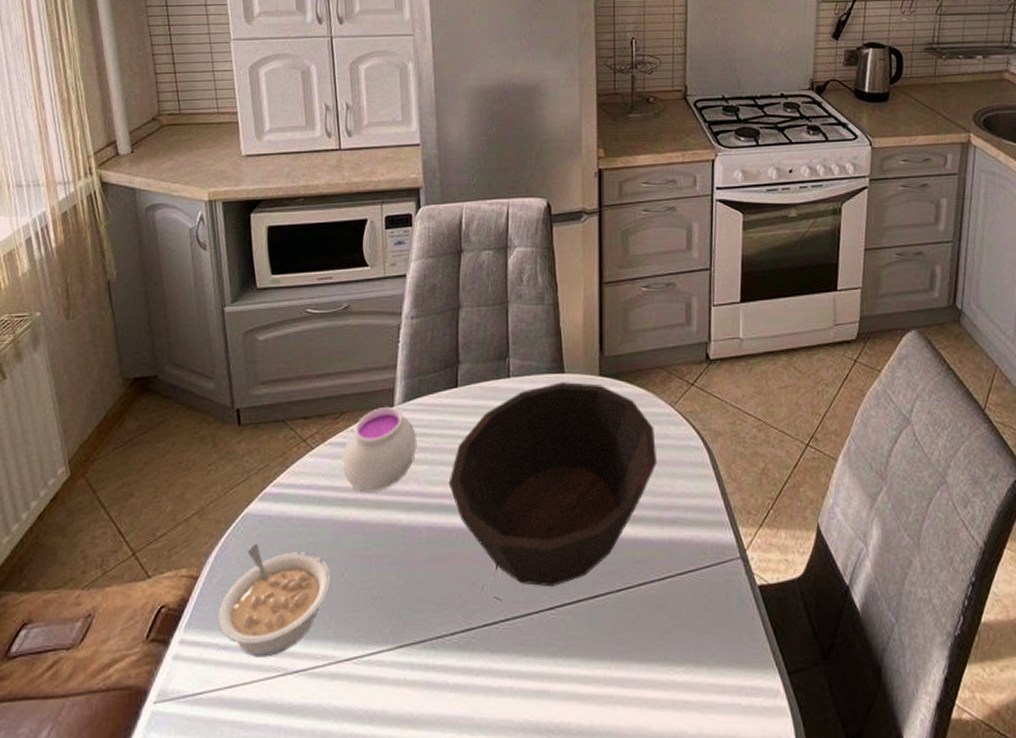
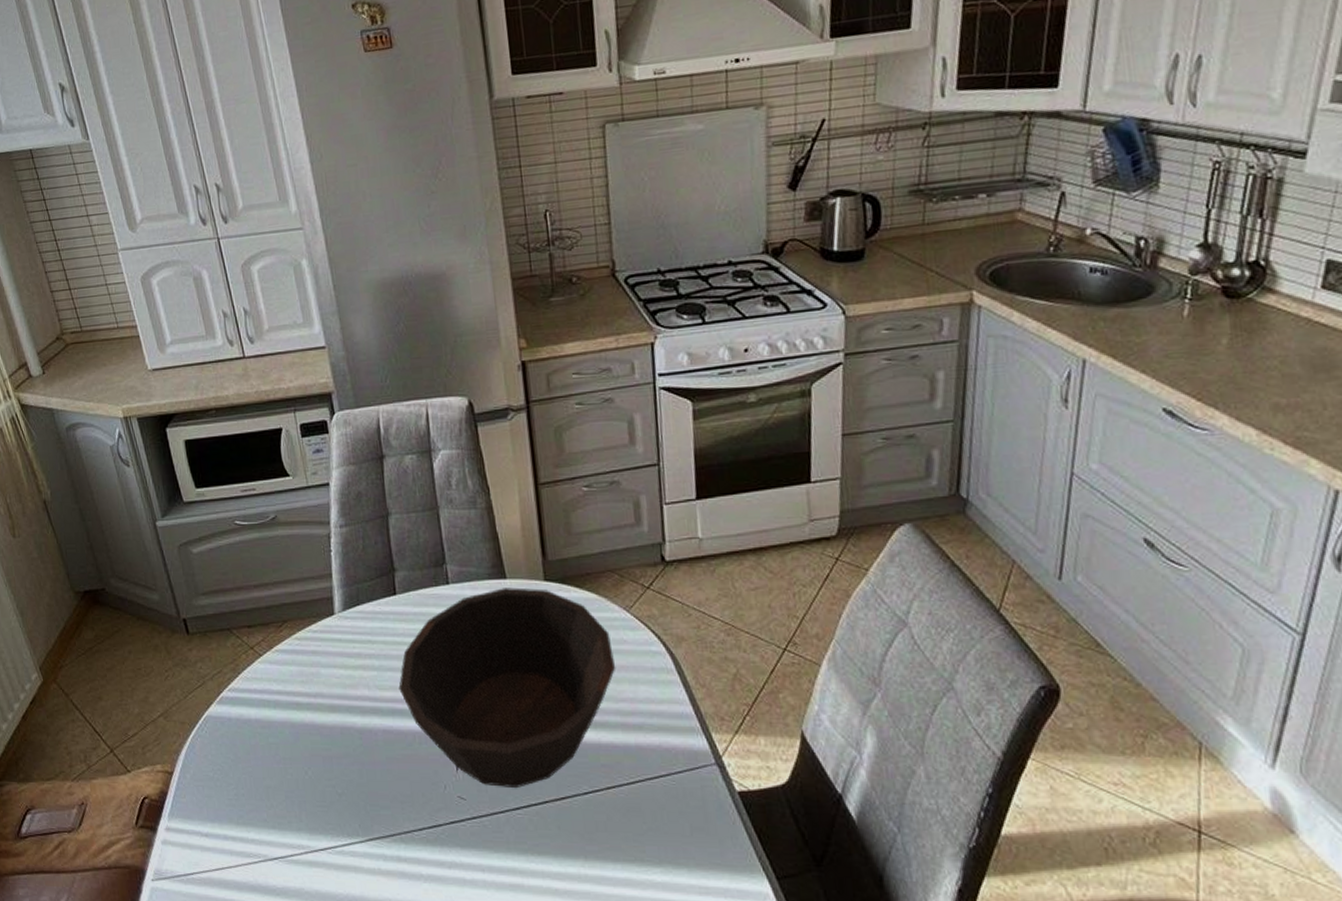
legume: present [218,543,331,657] -> none [196,743,296,845]
jar: present [342,406,417,492] -> none [290,614,363,697]

